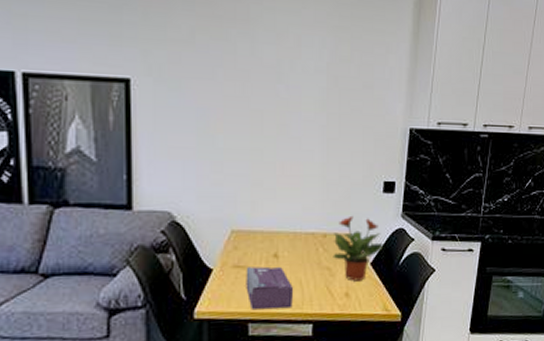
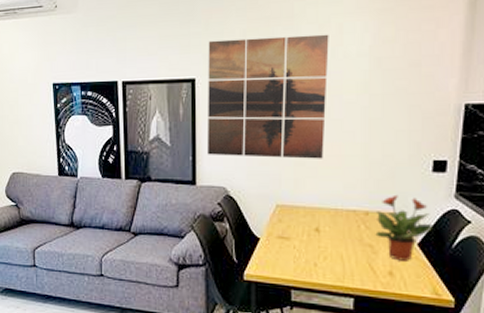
wall art: none [146,34,287,179] -> present [206,34,329,159]
tissue box: present [246,266,293,309] -> none [289,239,334,281]

